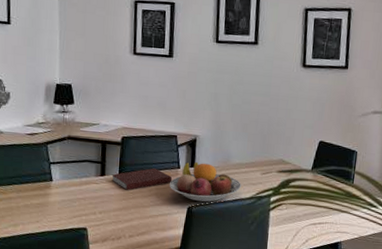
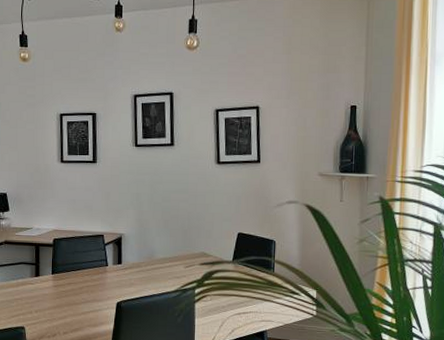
notebook: present [111,168,173,190] -> none [45,266,102,289]
fruit bowl: present [169,161,241,203] -> none [98,258,166,297]

